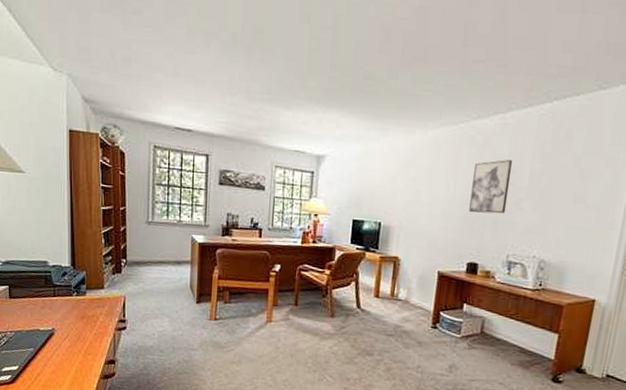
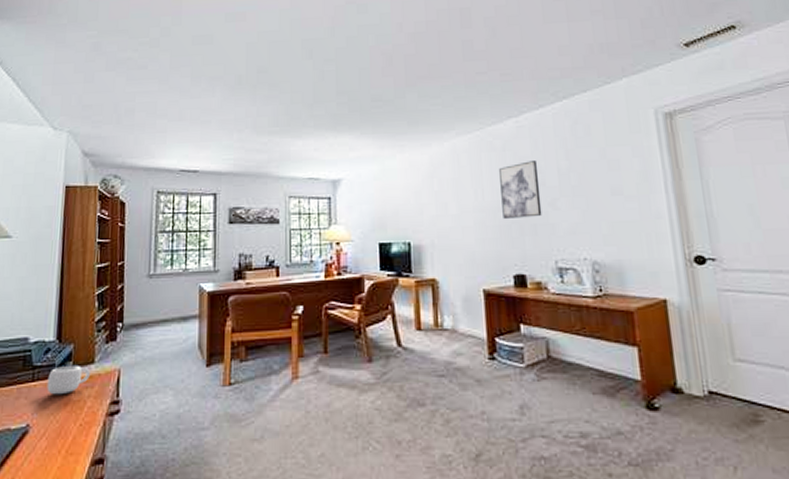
mug: none [66,288,101,310] -> present [47,366,90,395]

